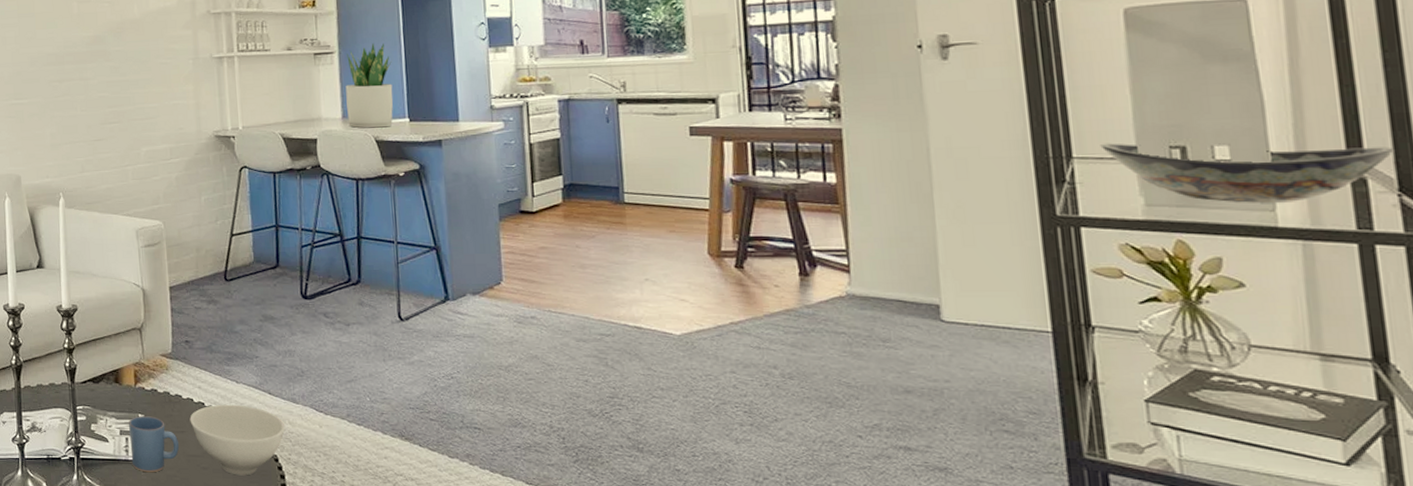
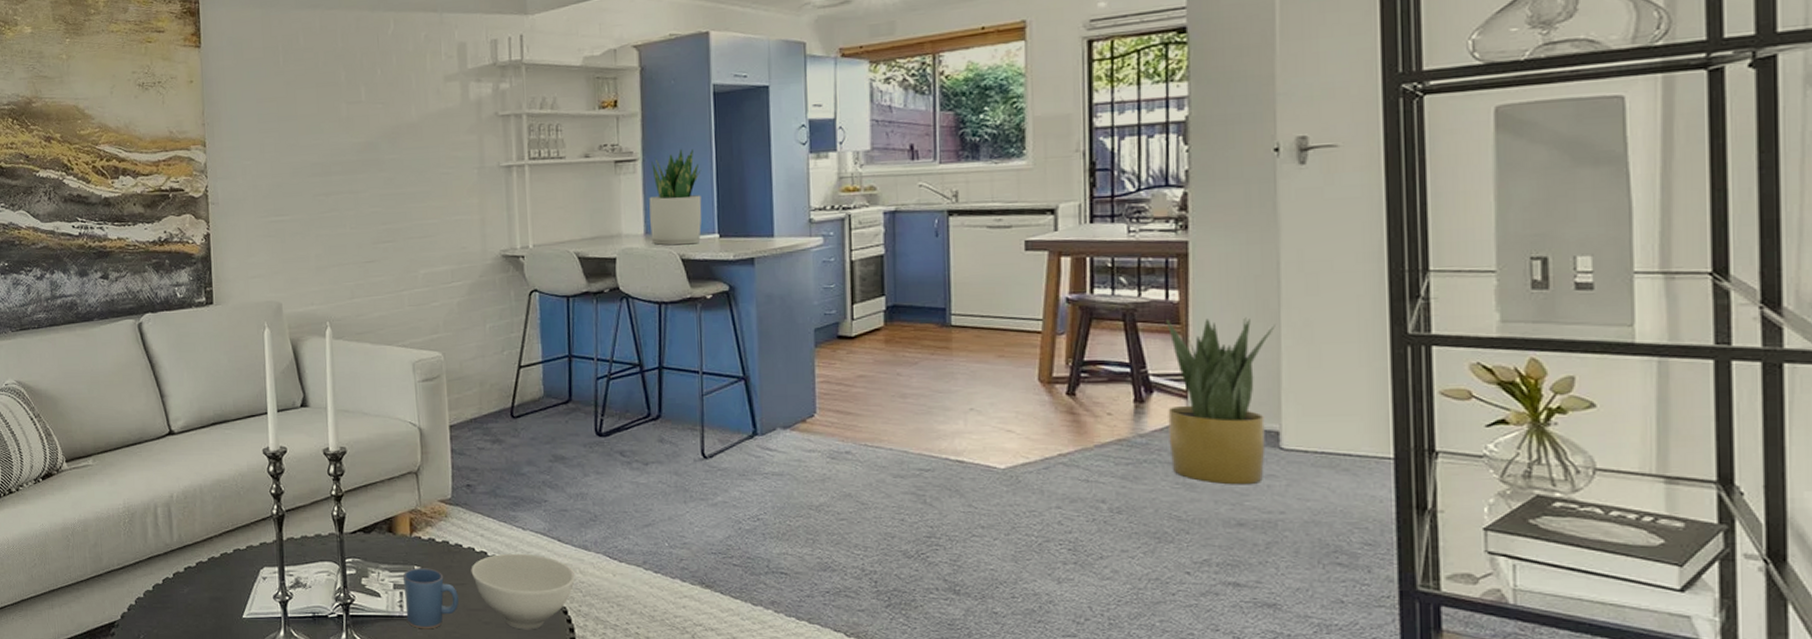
planter: none [825,198,929,354] -> present [1166,317,1276,485]
decorative bowl: present [1100,143,1394,203] -> none [1459,254,1760,318]

